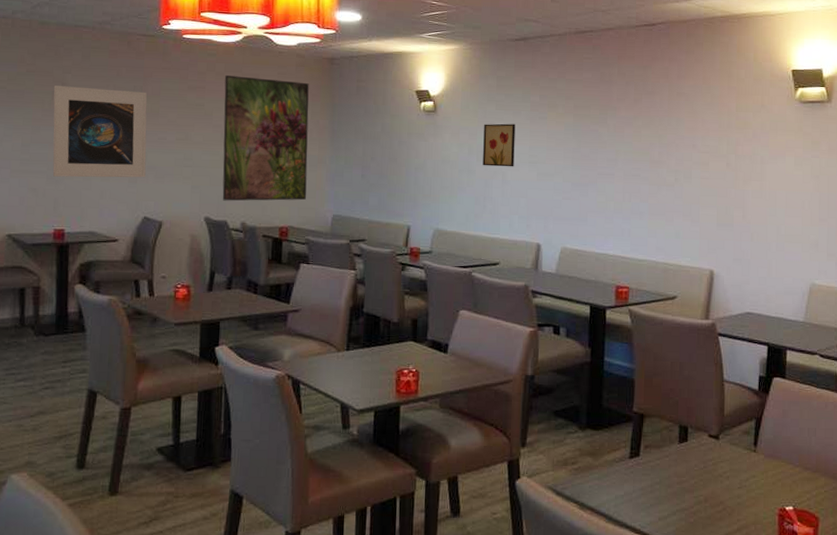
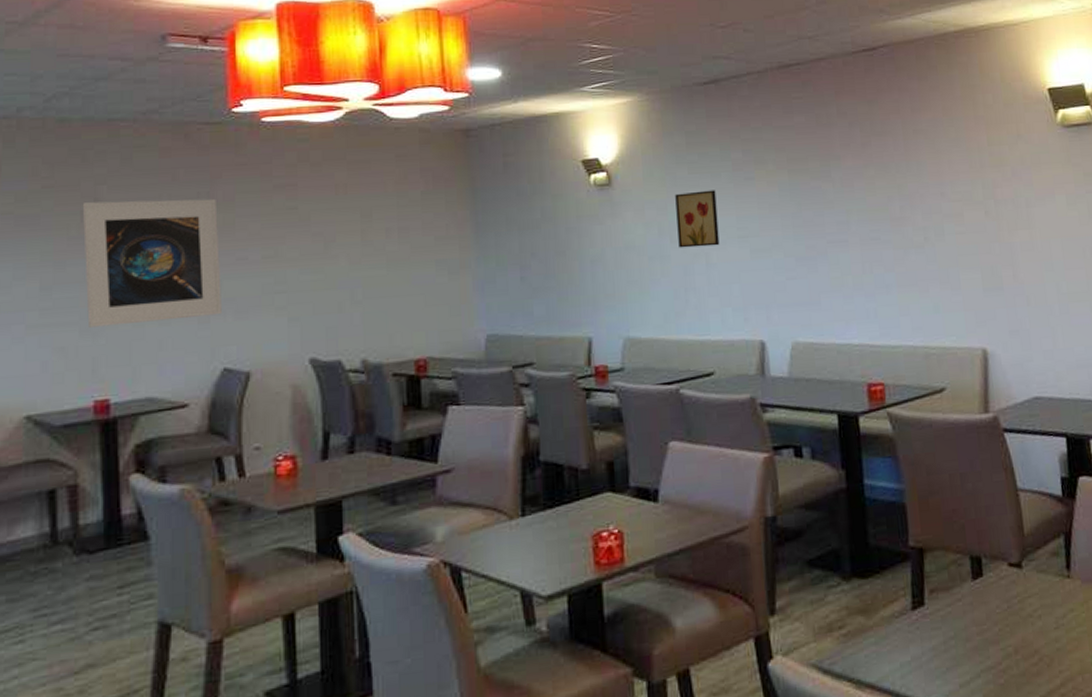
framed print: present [222,74,309,201] -> none [324,164,448,334]

